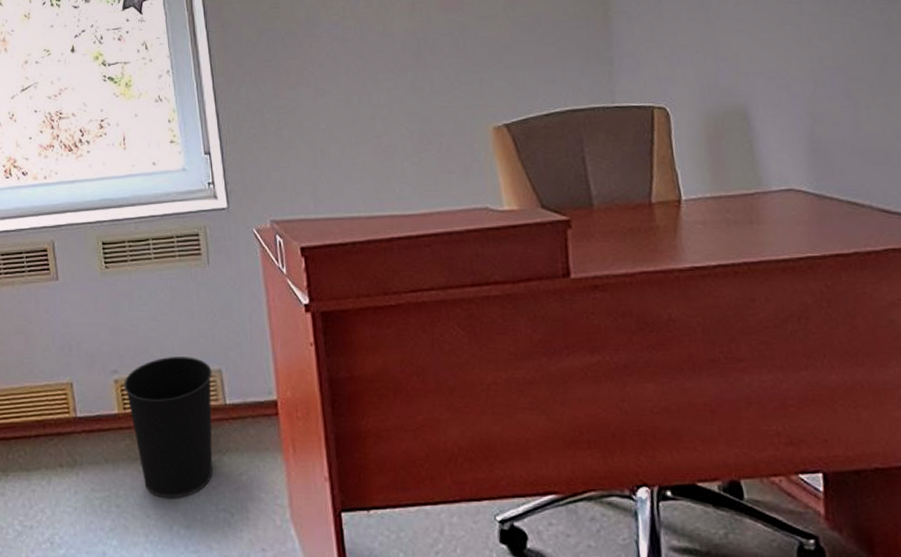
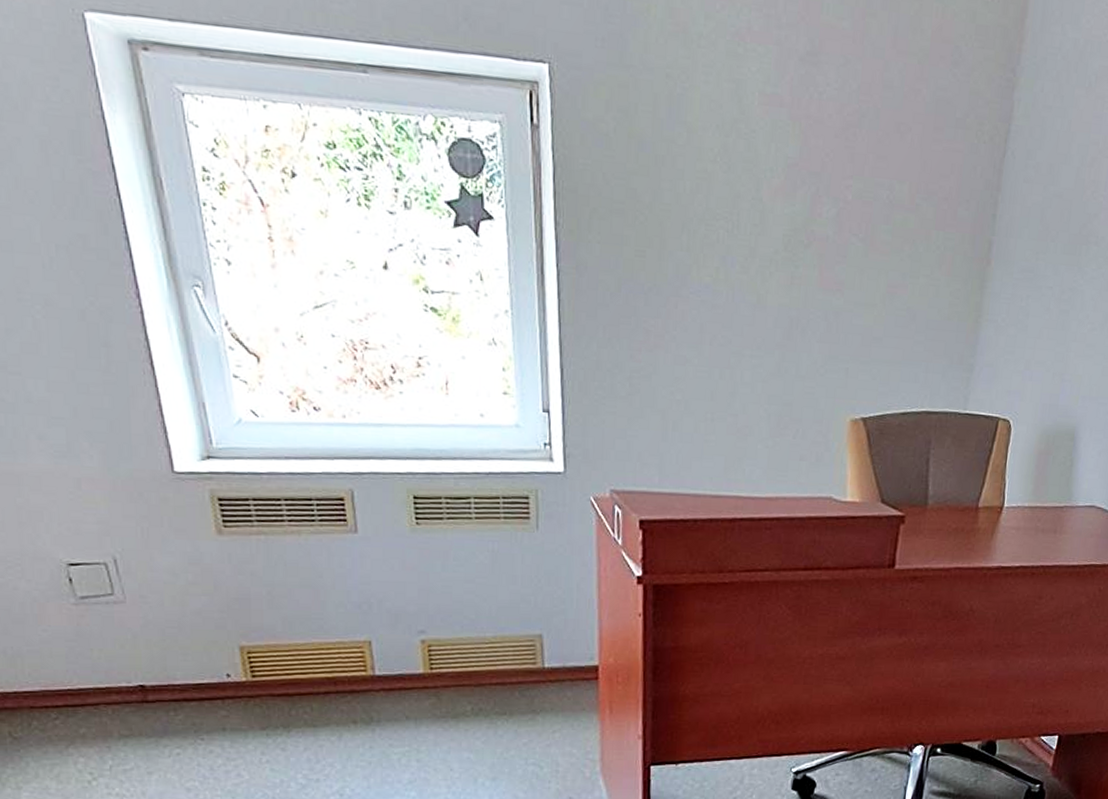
wastebasket: present [124,357,213,499] -> none [432,620,532,754]

